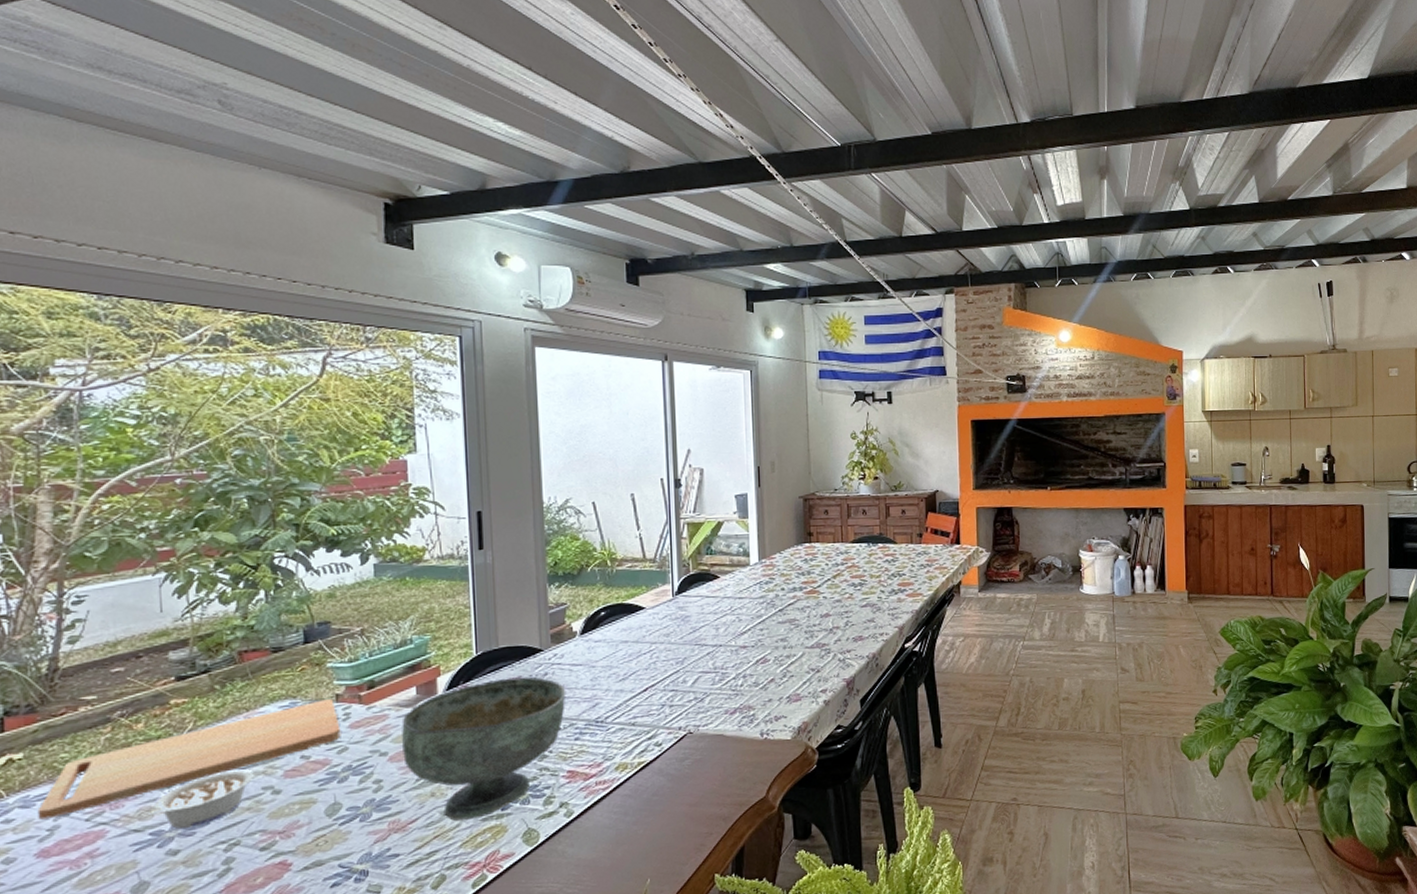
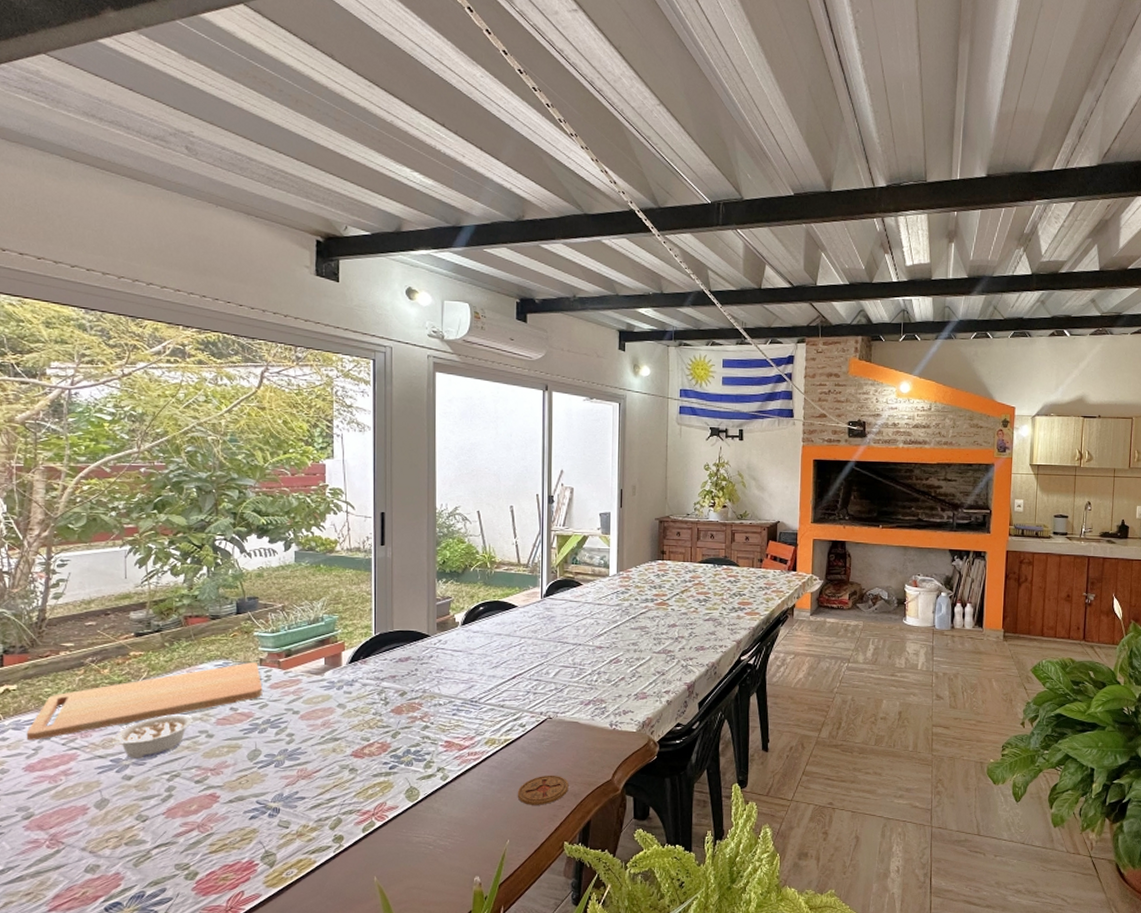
decorative bowl: present [401,677,566,821] -> none [312,657,448,774]
coaster: none [656,798,717,836] -> present [517,775,569,805]

